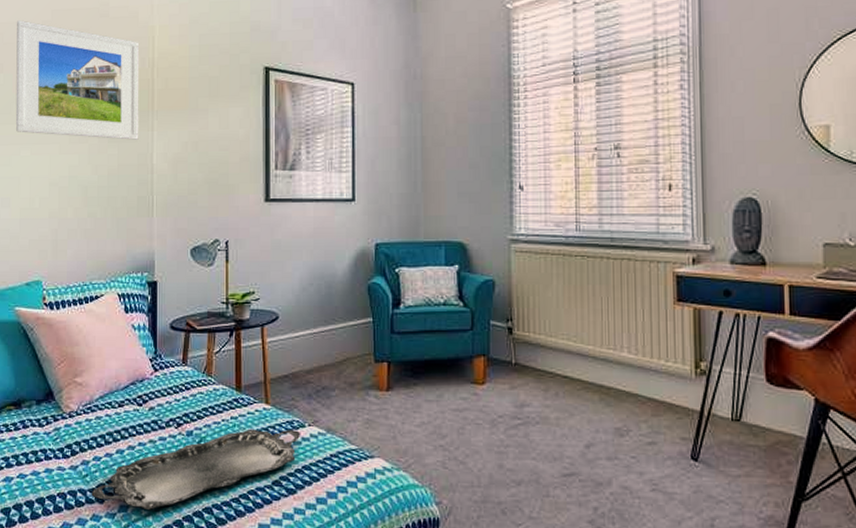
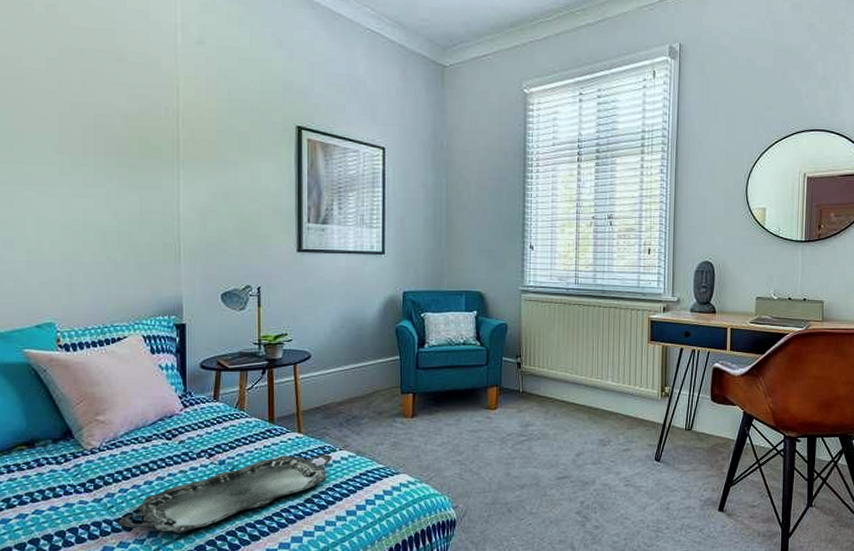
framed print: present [15,20,140,140] -> none [15,54,163,187]

